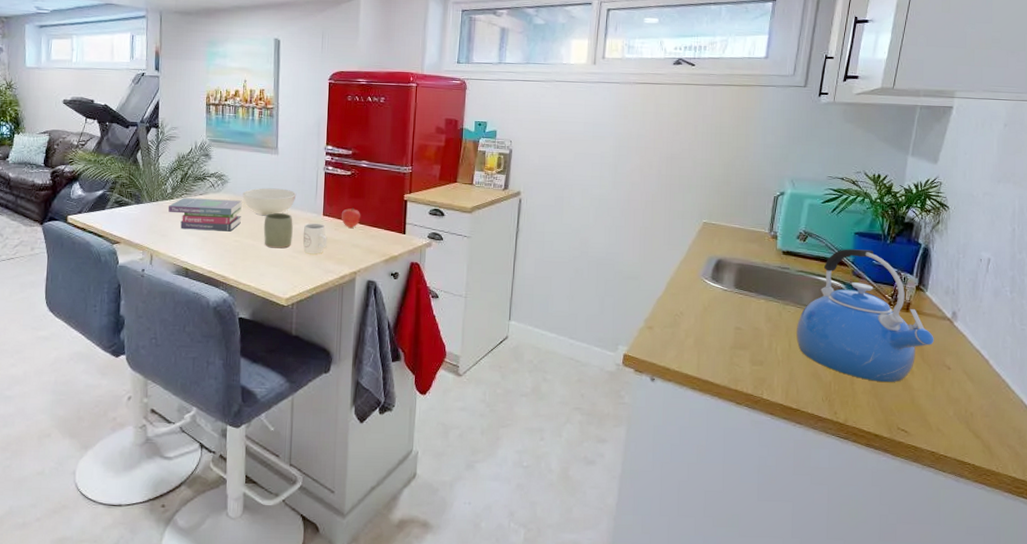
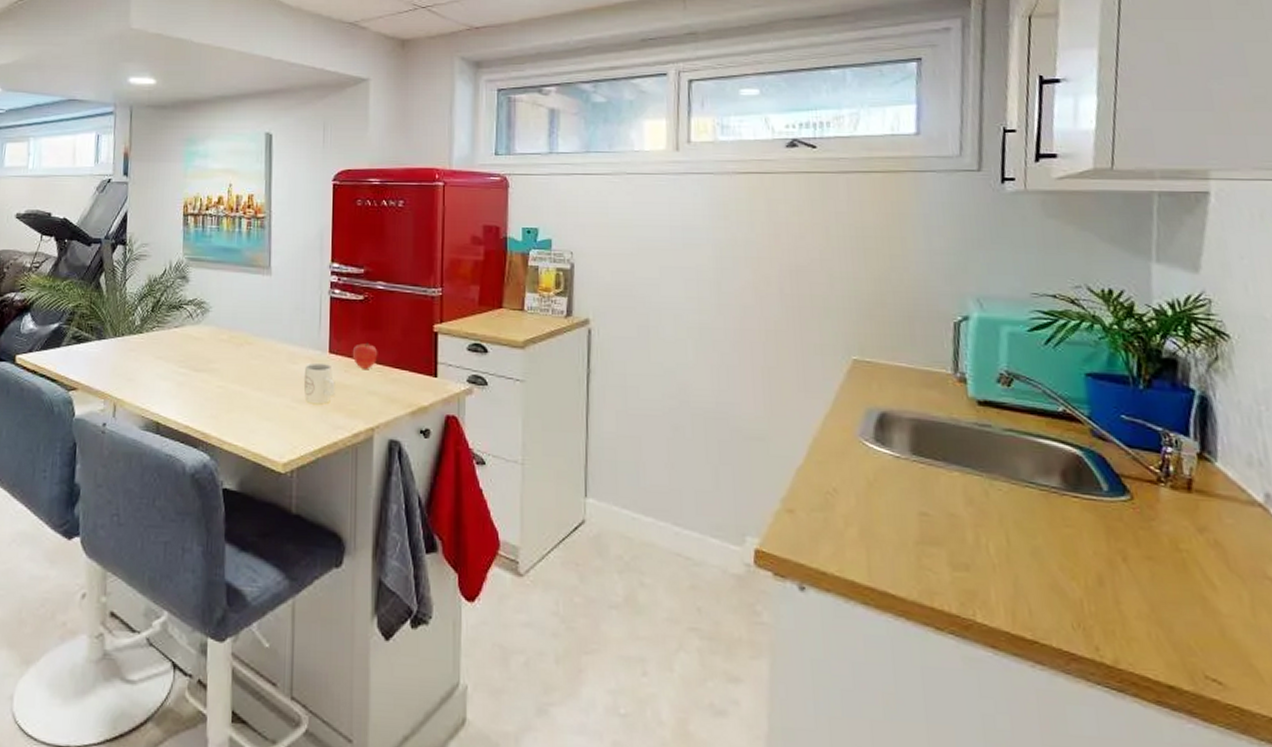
books: present [168,198,242,232] -> none [135,331,227,375]
bowl: present [242,188,297,216] -> none [227,318,295,354]
mug: present [263,213,293,249] -> none [253,350,291,397]
kettle: present [796,249,934,382] -> none [1014,397,1242,602]

